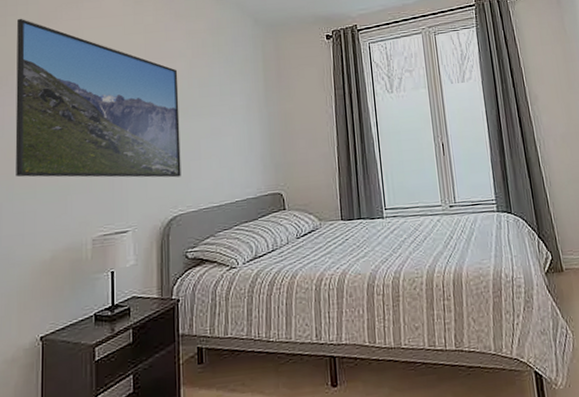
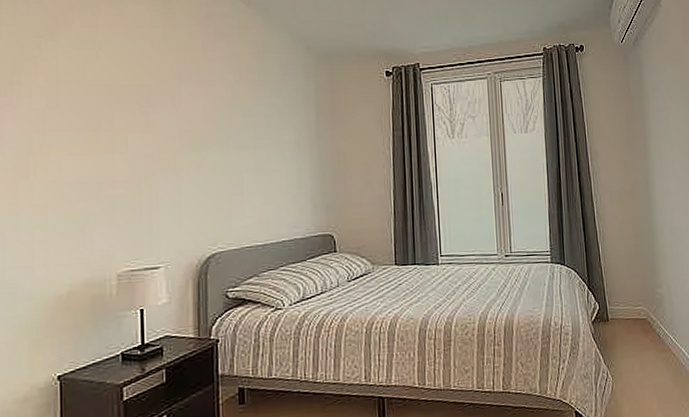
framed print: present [15,18,181,178] -> none [16,18,221,213]

